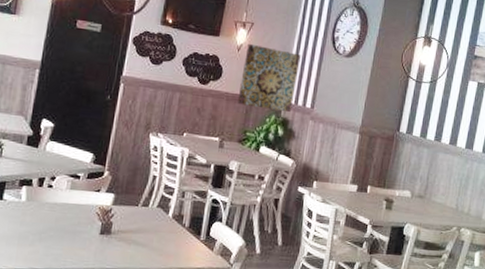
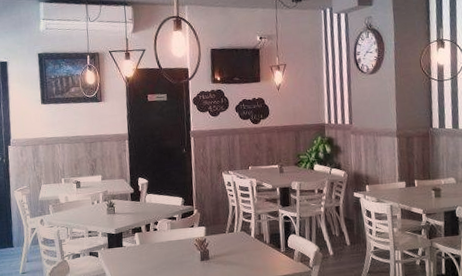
wall art: present [237,43,301,113] -> none [285,81,334,134]

